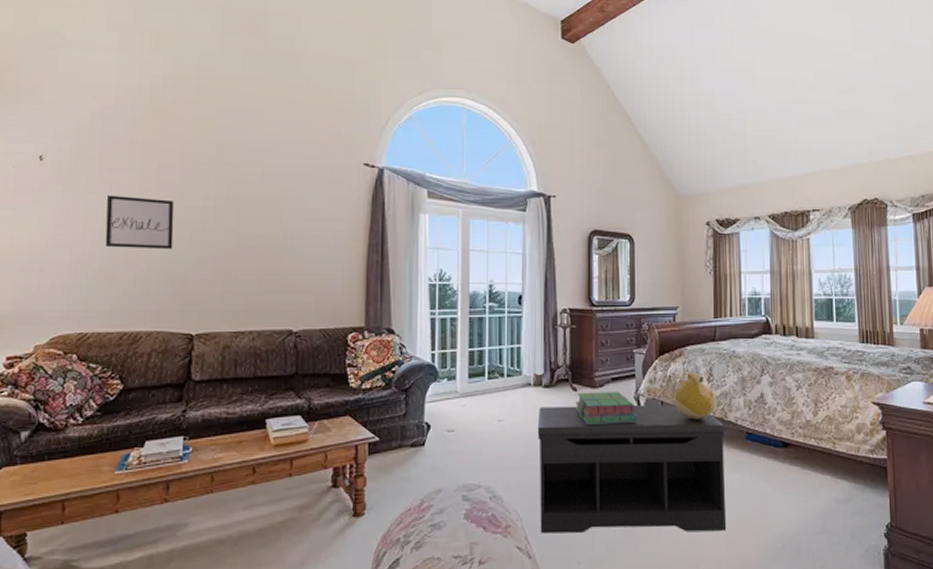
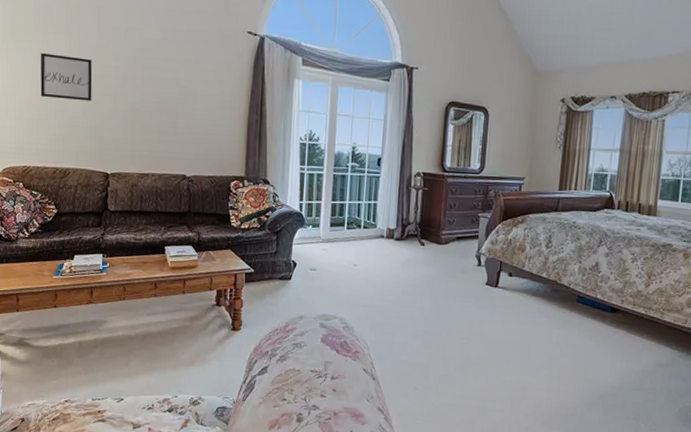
bench: present [537,405,727,534] -> none [384,256,557,378]
stack of books: present [576,392,638,424] -> none [422,247,478,278]
plush toy: present [674,372,716,420] -> none [512,237,552,281]

